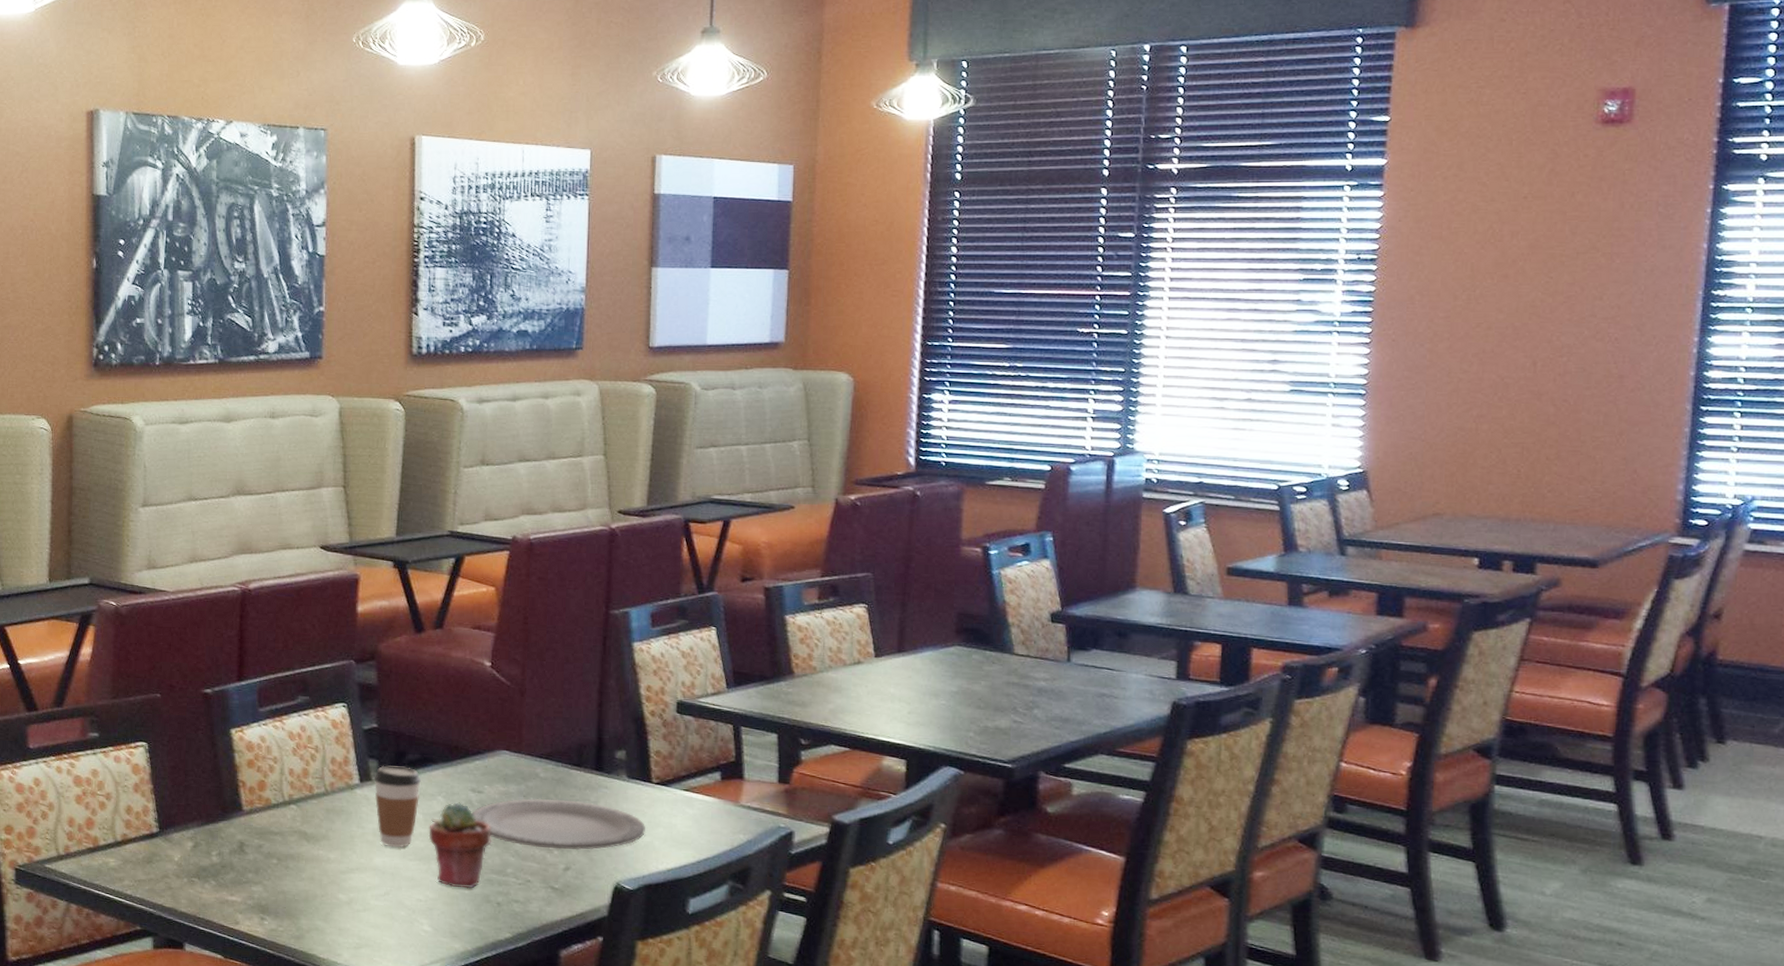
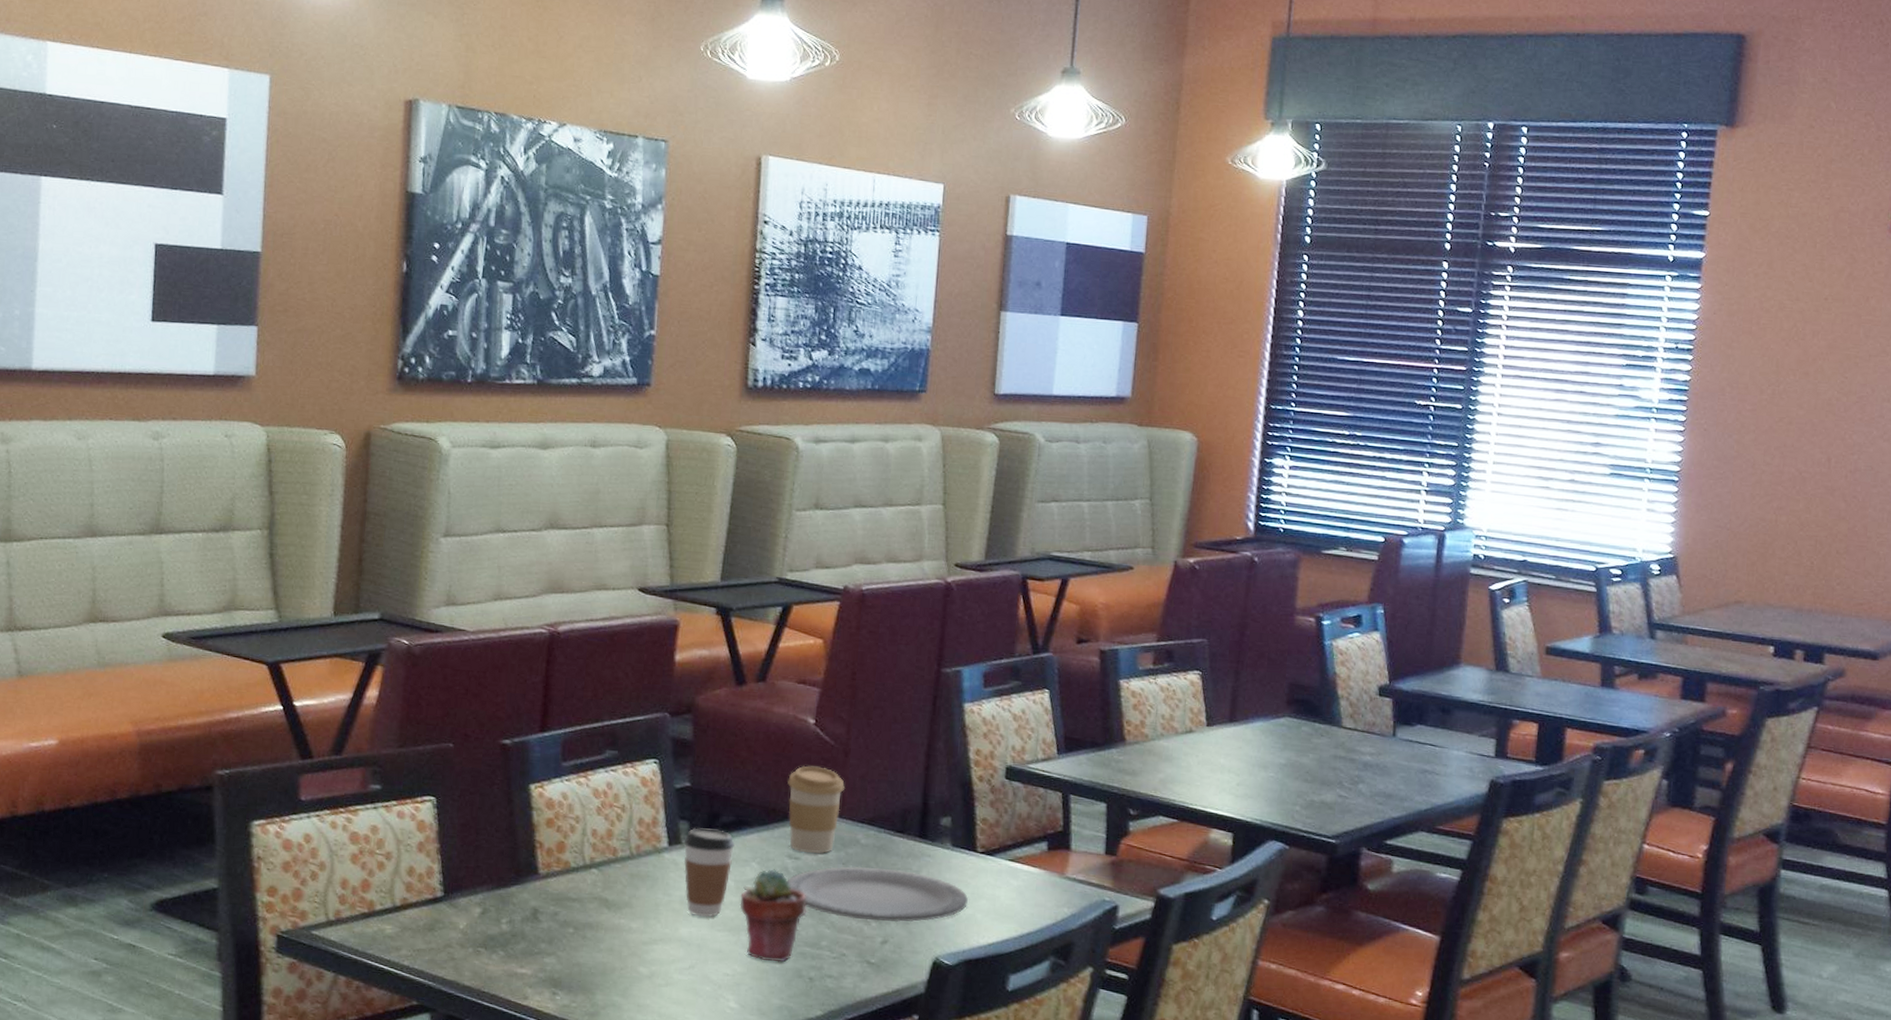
coffee cup: none [468,705,522,787] -> present [787,765,845,853]

